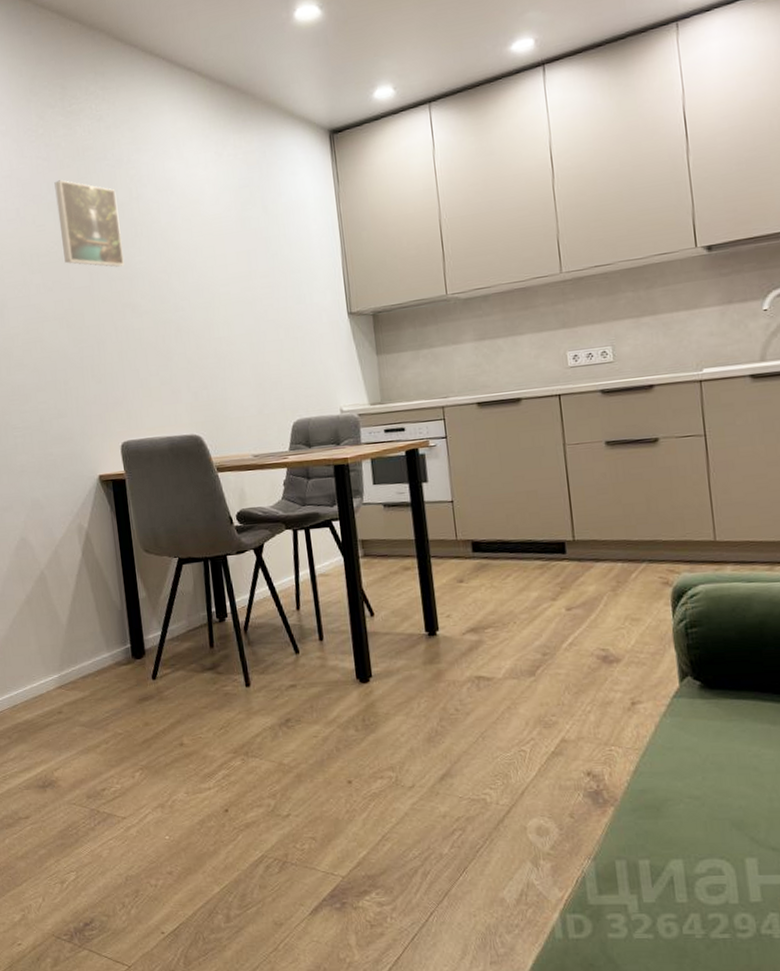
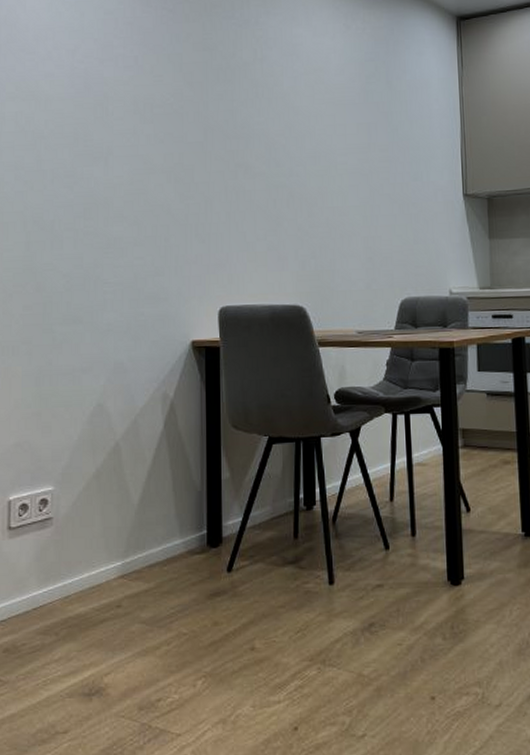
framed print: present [54,180,125,267] -> none [178,33,243,126]

